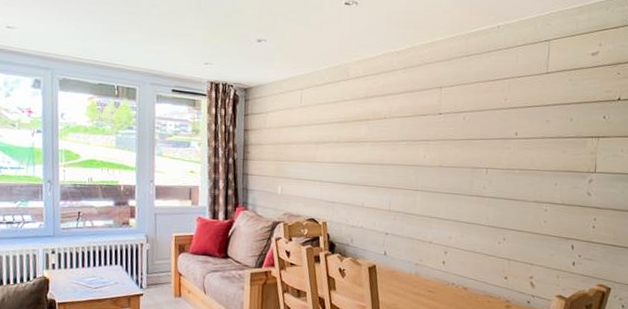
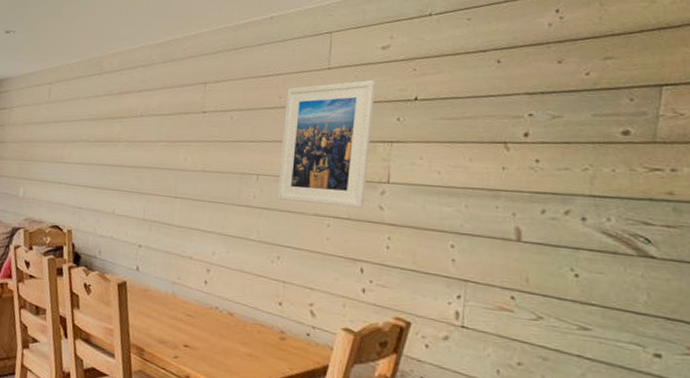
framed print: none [503,82,587,195] -> present [277,79,376,209]

